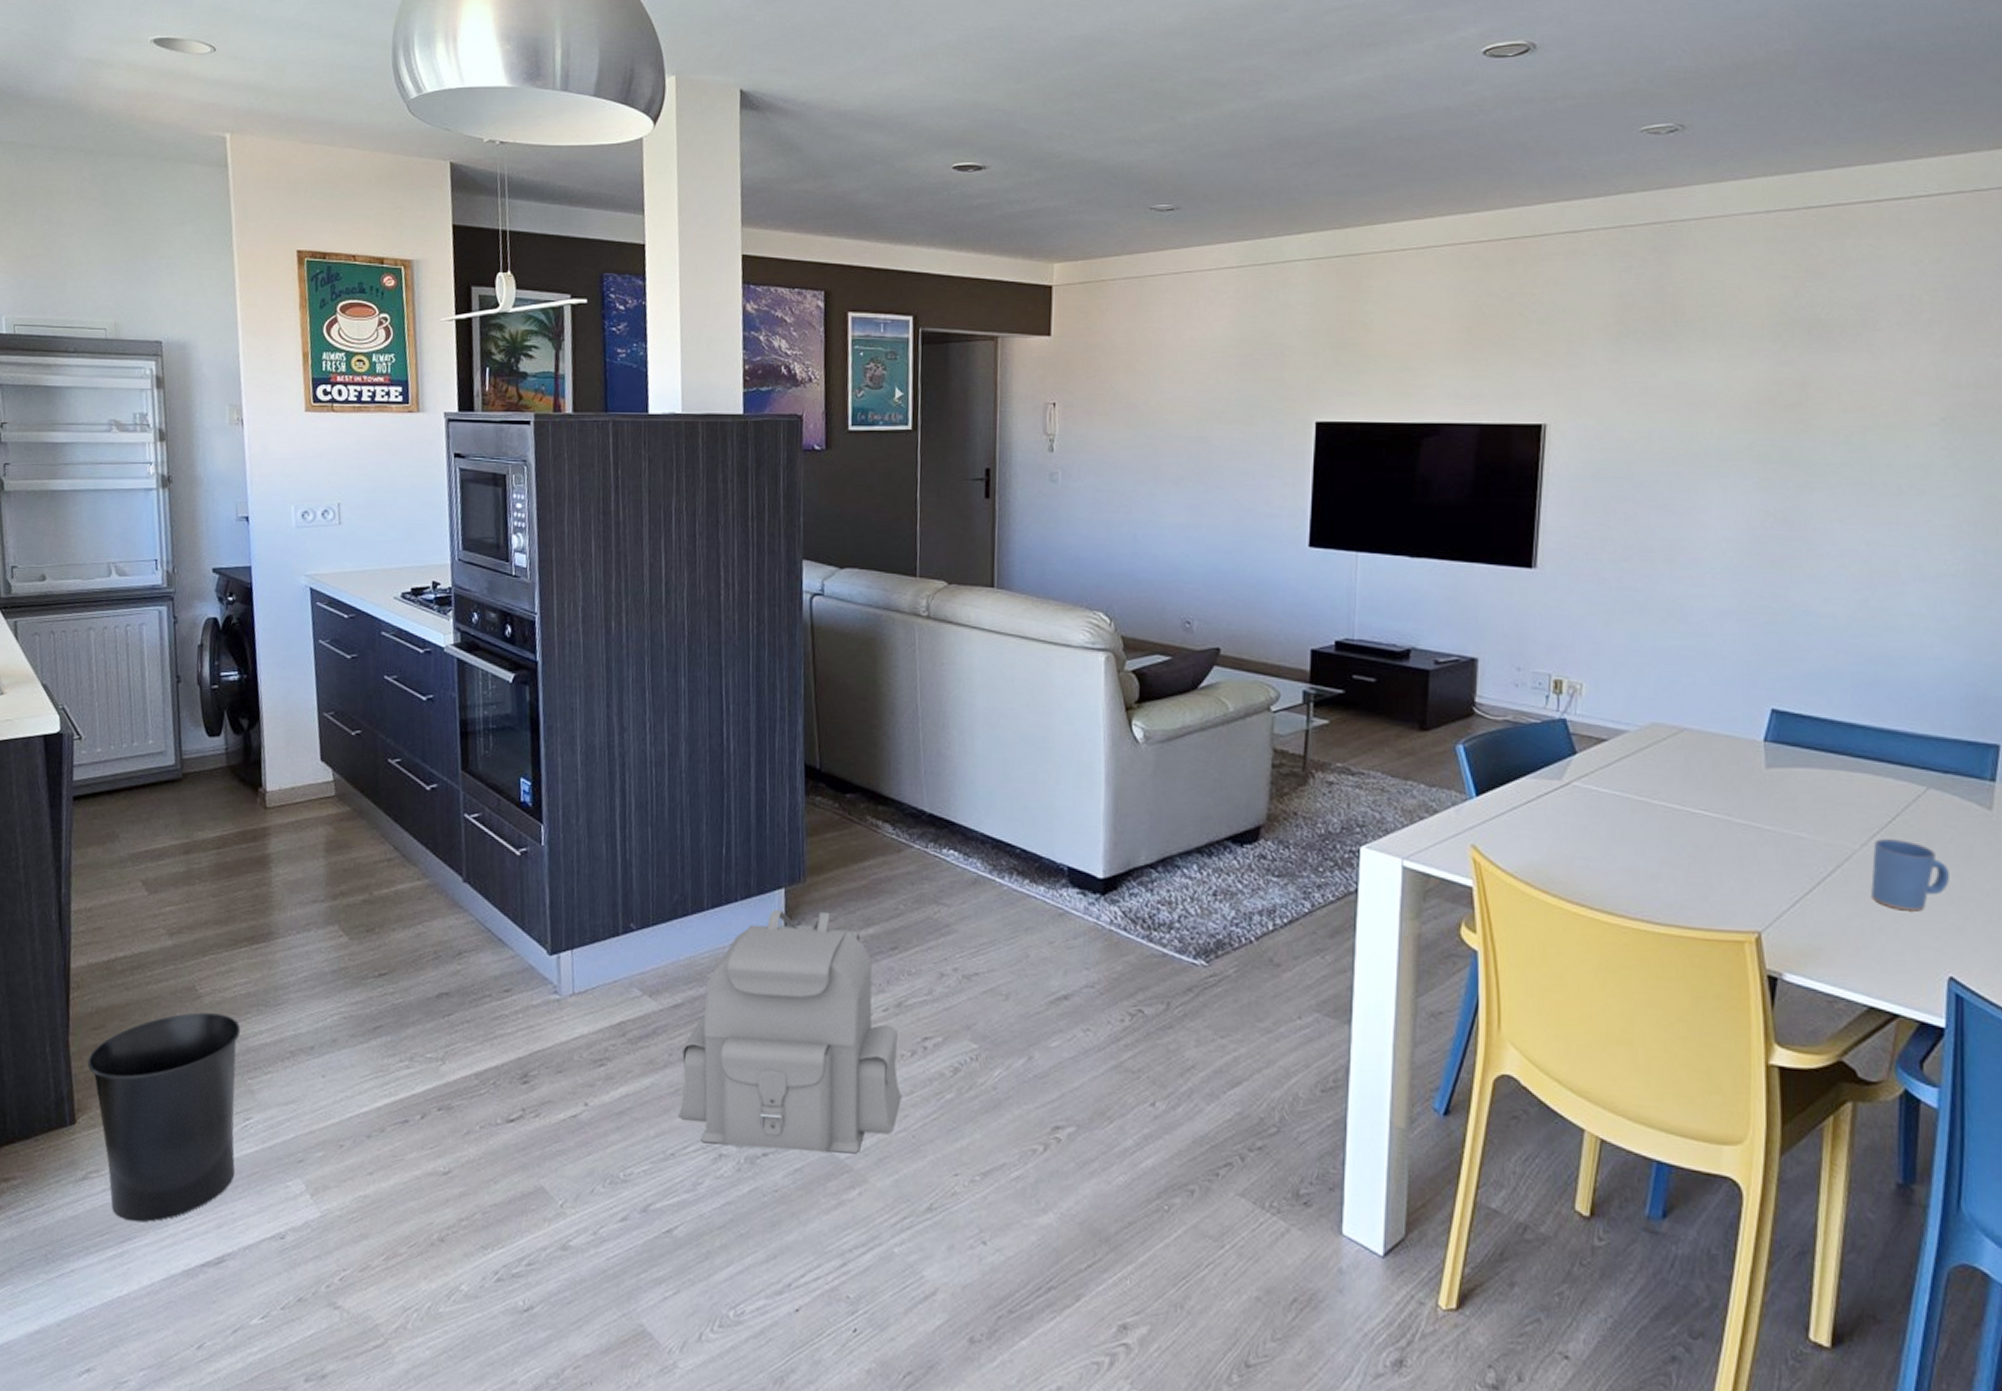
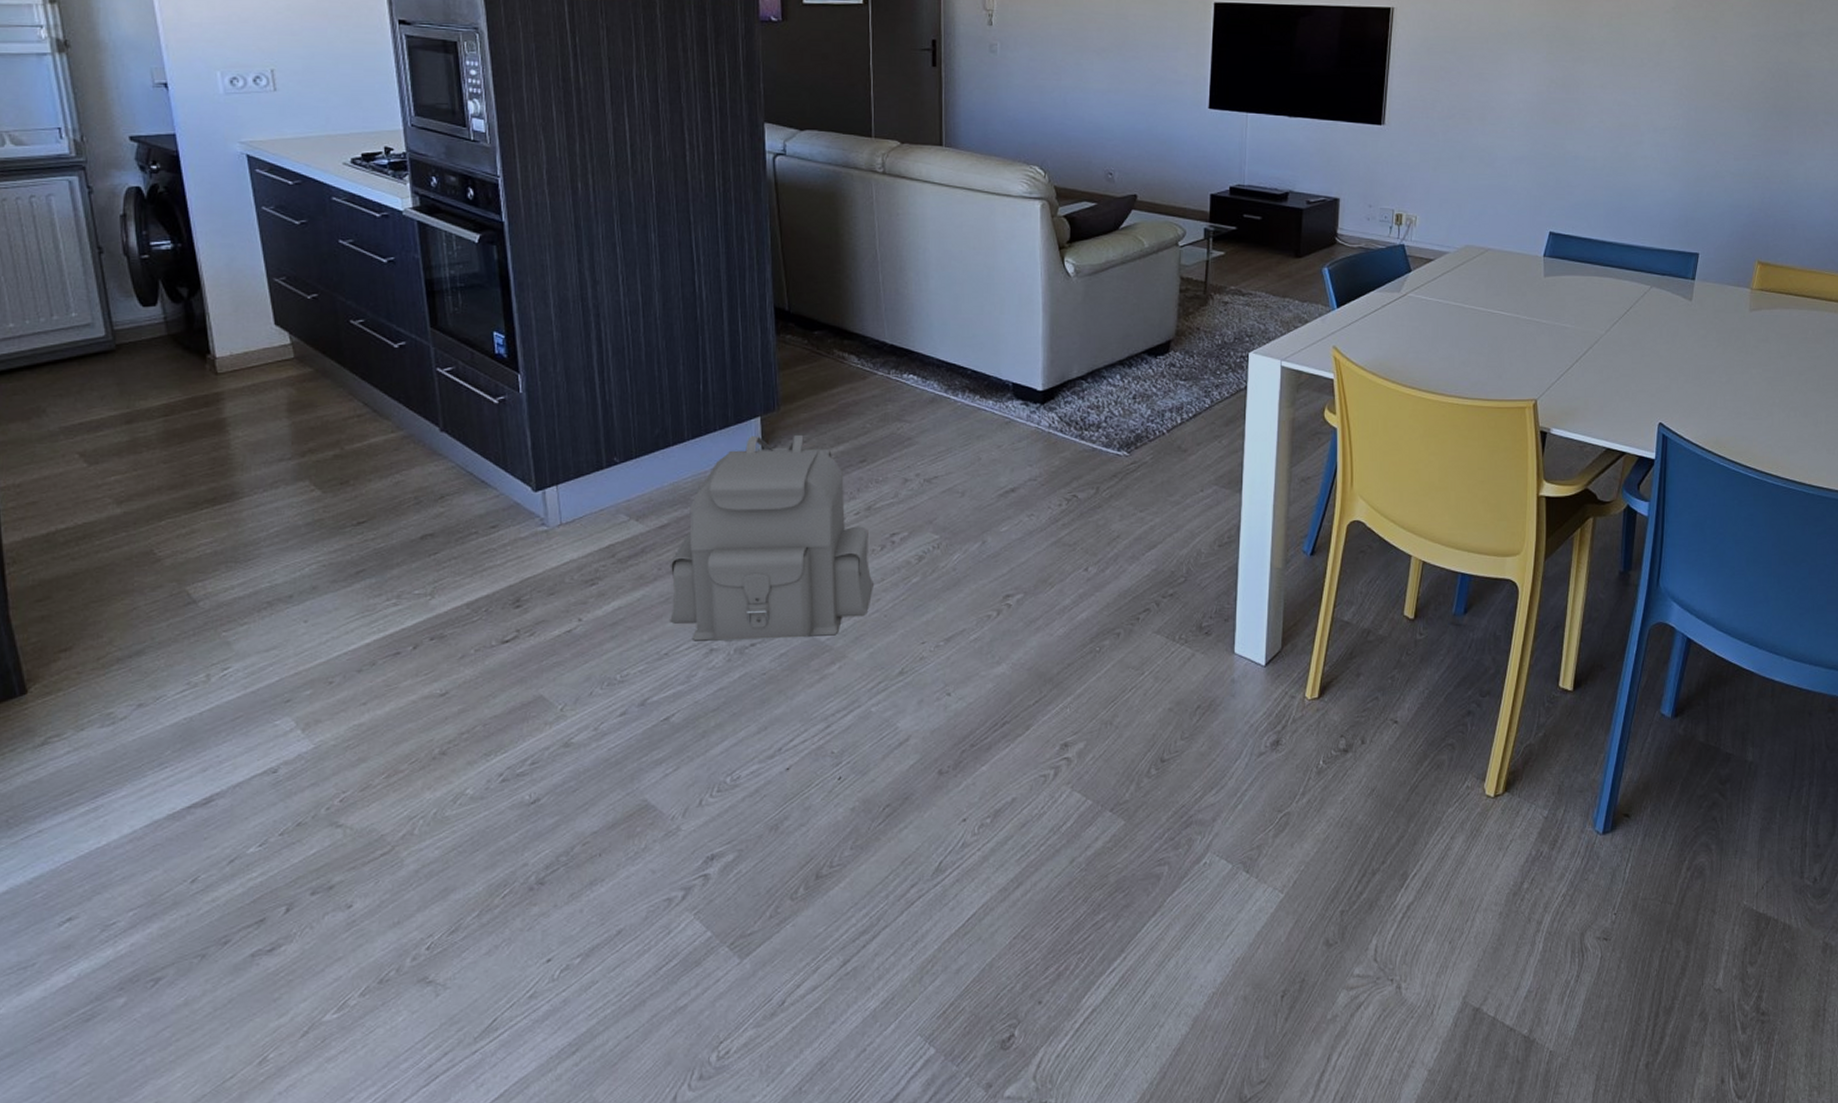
waste bin: present [87,1012,241,1222] -> none [34,574,216,777]
mug: present [1871,839,1949,912] -> none [1611,326,1662,377]

